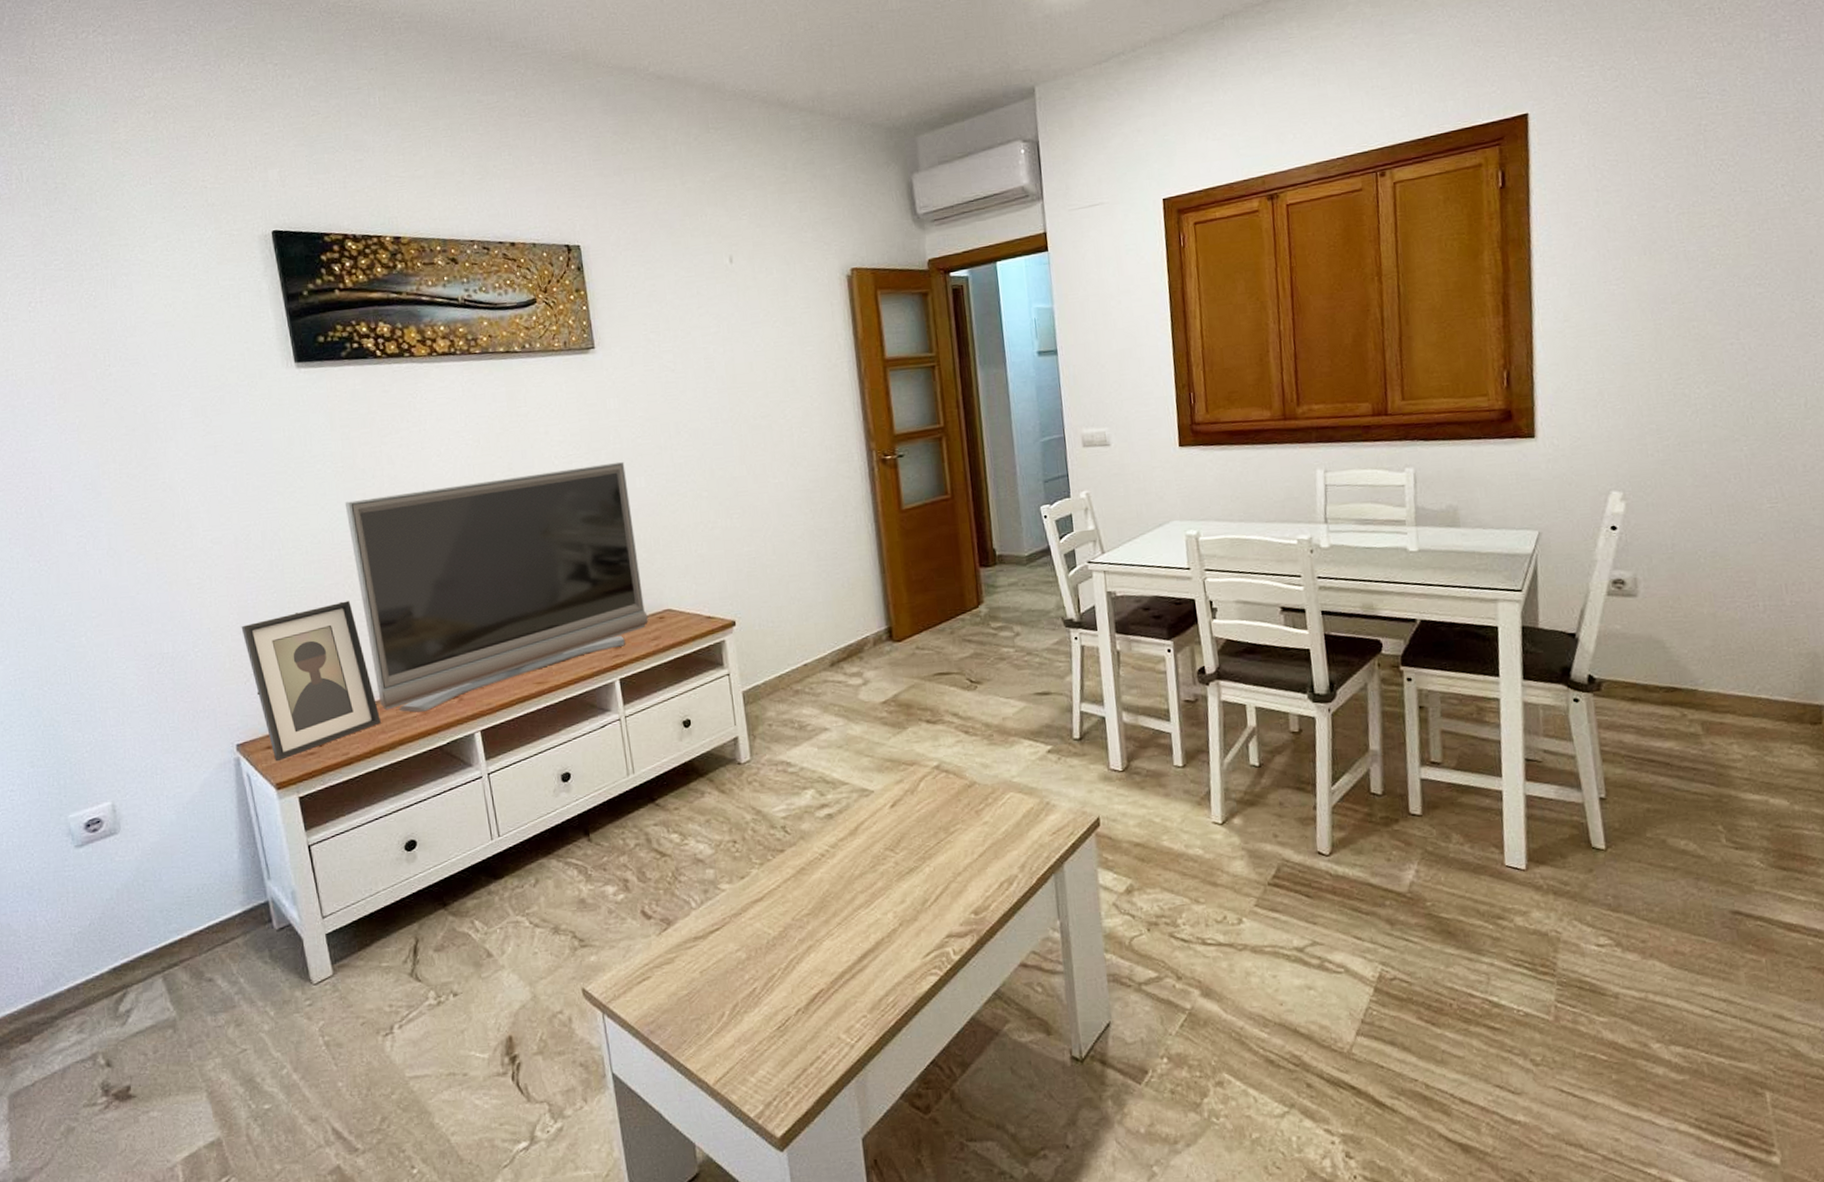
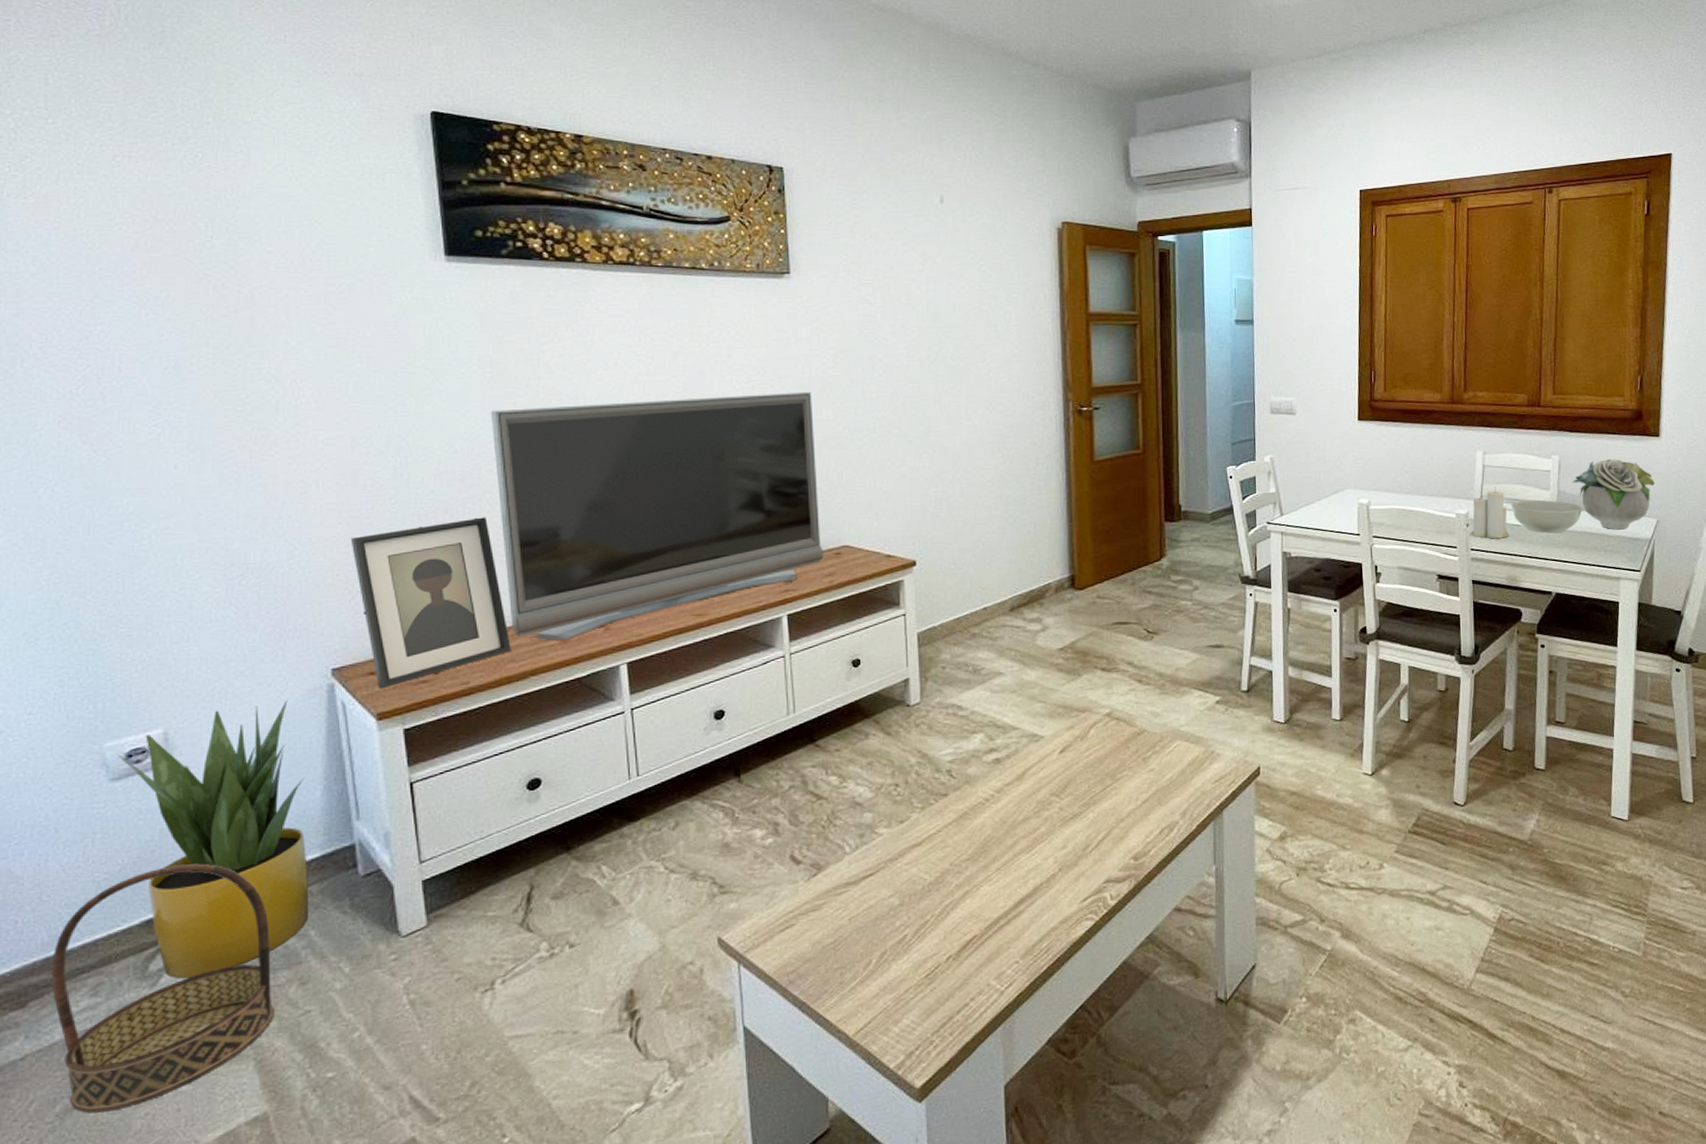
basket: none [46,918,218,1133] -> present [51,863,274,1114]
planter: none [80,773,238,1019] -> present [119,700,309,979]
candle: none [1316,508,1362,565] -> present [1471,487,1510,539]
bowl: none [1360,518,1447,556] -> present [1510,499,1583,534]
flower arrangement: none [1432,466,1533,546] -> present [1573,459,1655,530]

